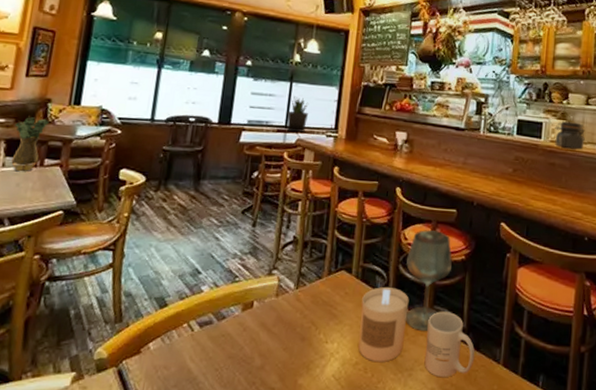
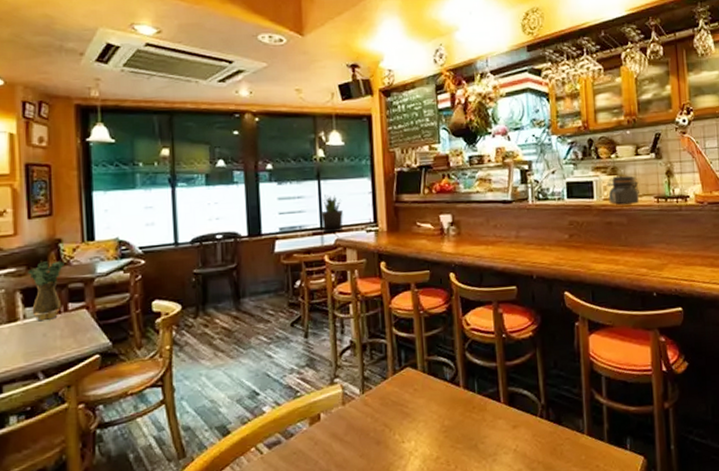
candle: present [358,287,409,362] -> none [432,376,483,453]
wine glass: present [406,230,453,331] -> none [472,311,521,415]
mug: present [424,311,475,378] -> none [504,391,558,458]

